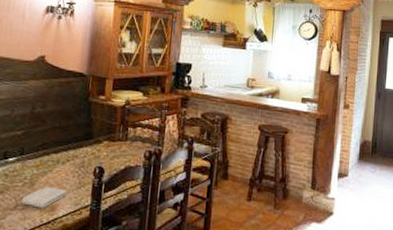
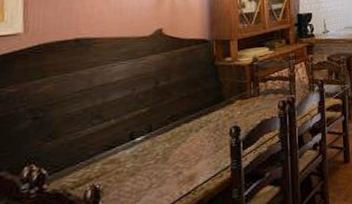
washcloth: present [21,187,67,208] -> none [156,156,204,182]

